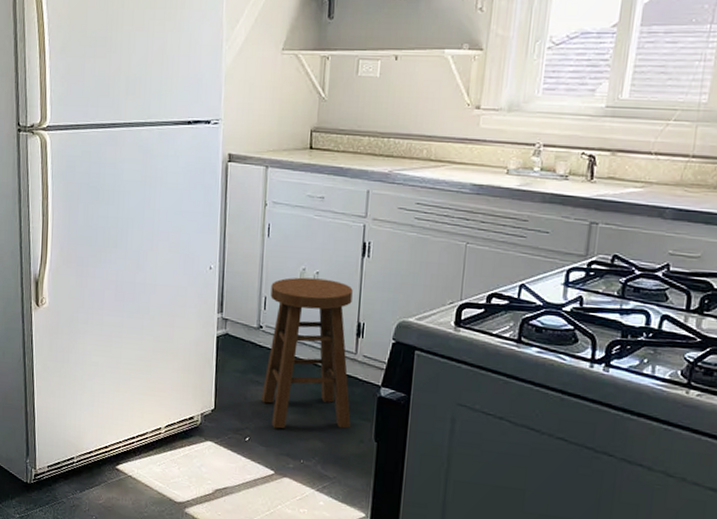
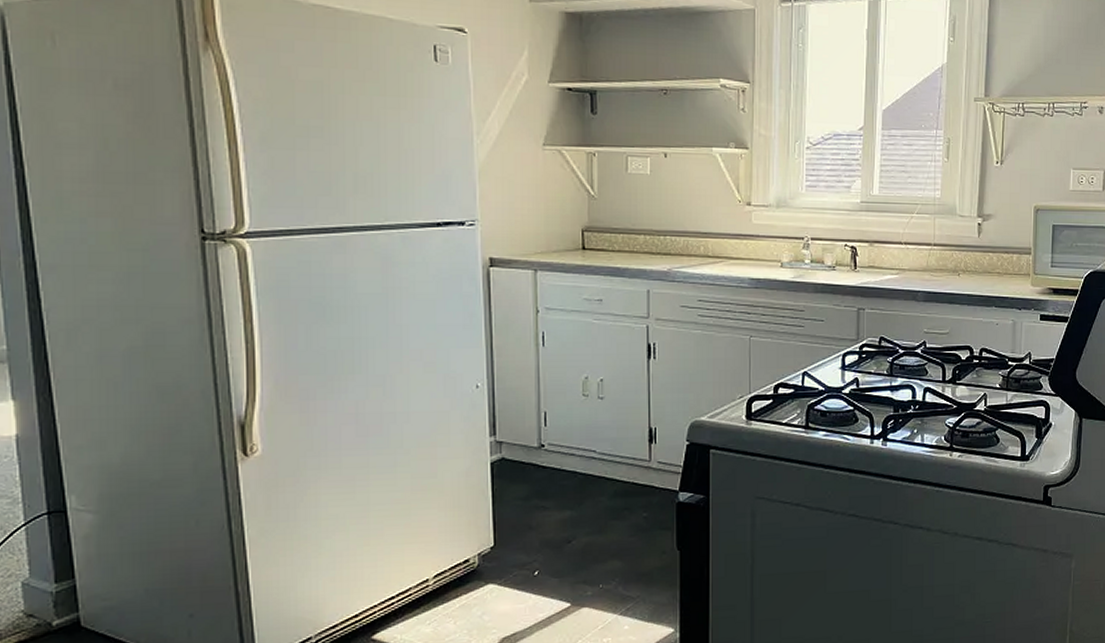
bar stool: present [262,277,353,429] -> none [550,386,650,556]

